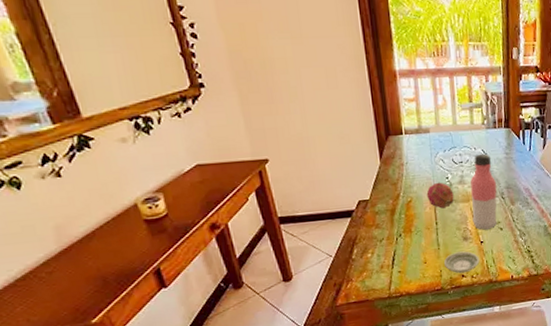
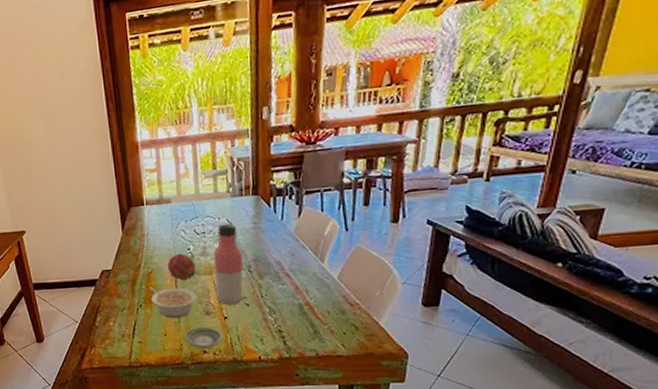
legume: none [407,216,455,246] -> present [148,287,197,318]

